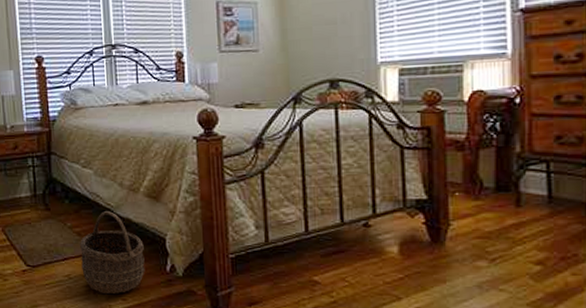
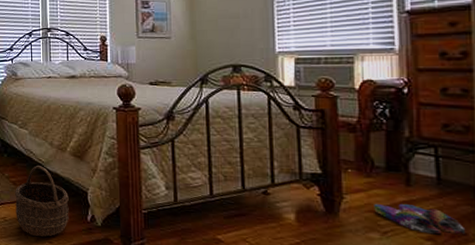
slippers: none [482,226,575,258] -> present [374,203,465,235]

